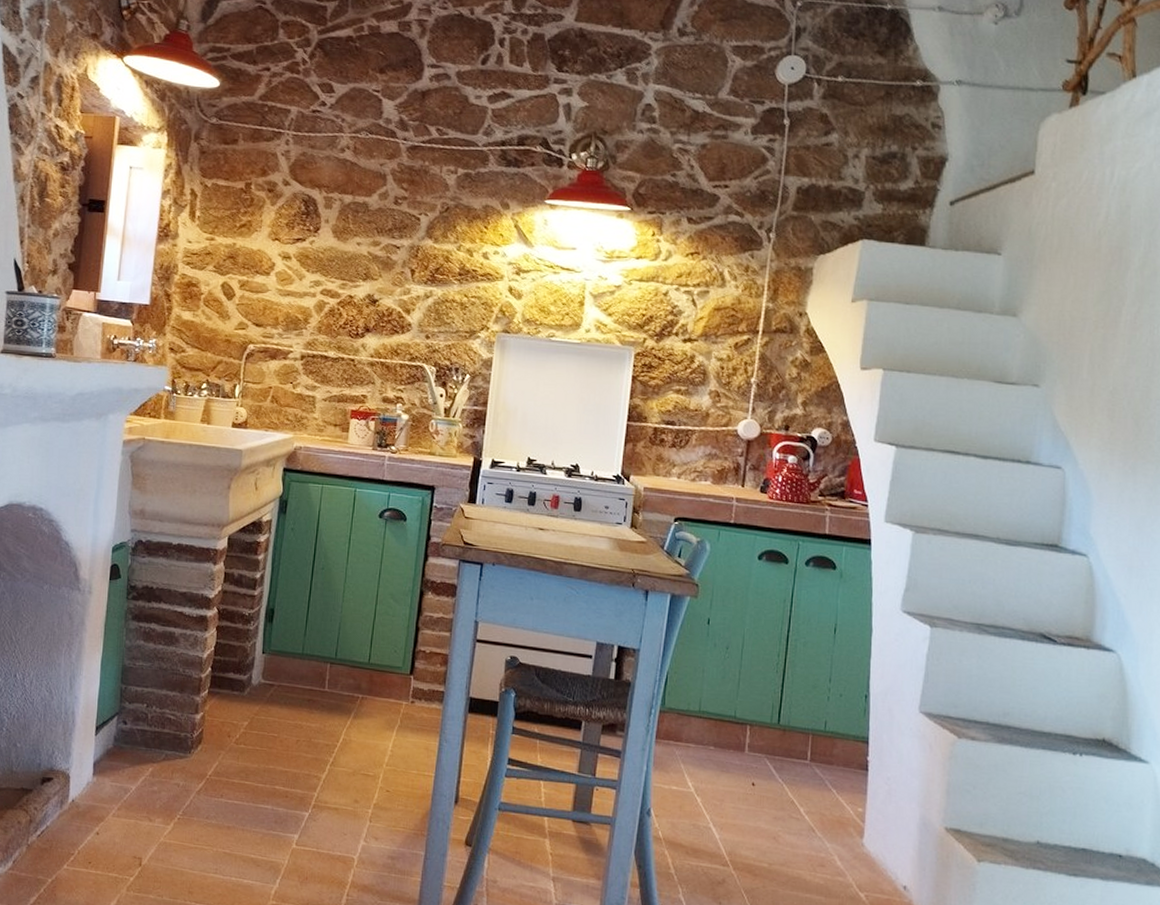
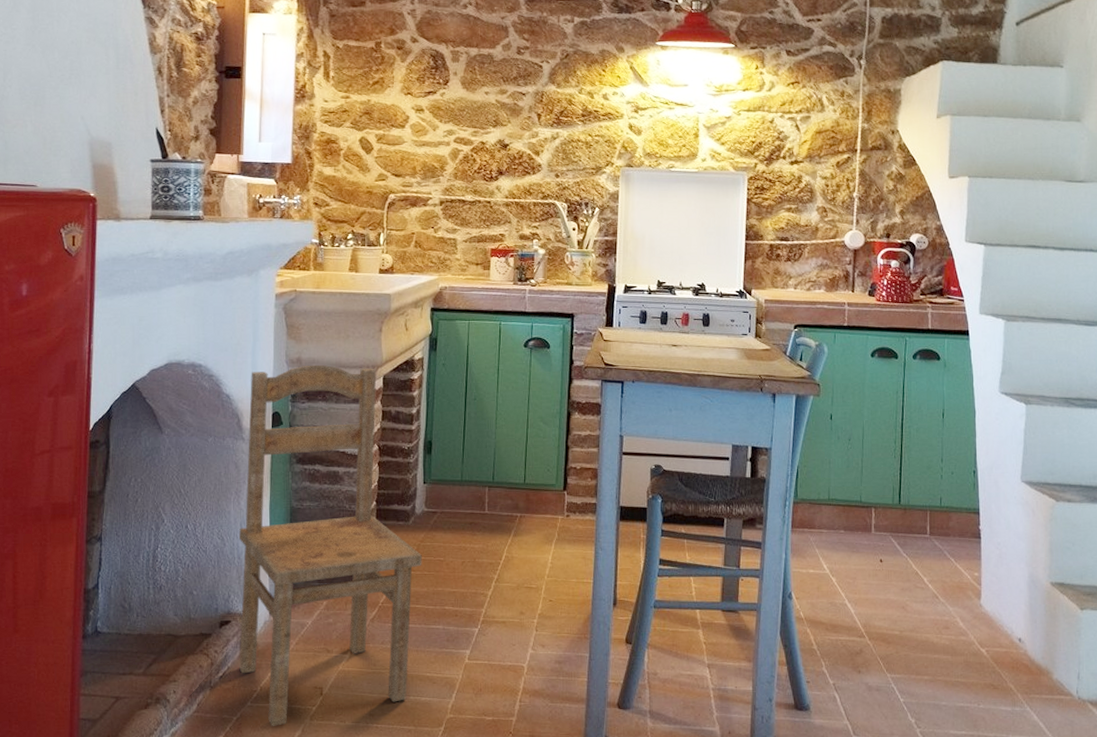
wooden chair: none [58,518,255,893] -> present [239,365,422,726]

